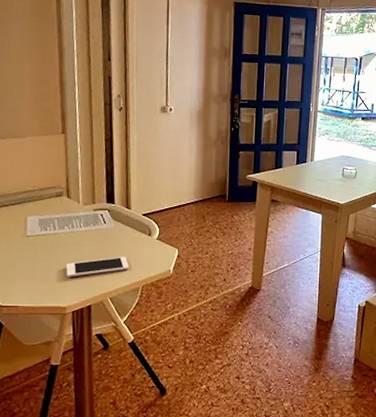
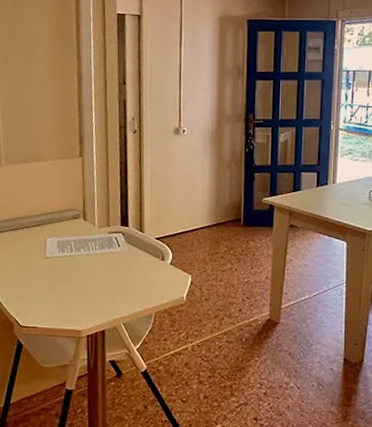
cell phone: present [66,257,129,277] -> none [82,281,142,301]

